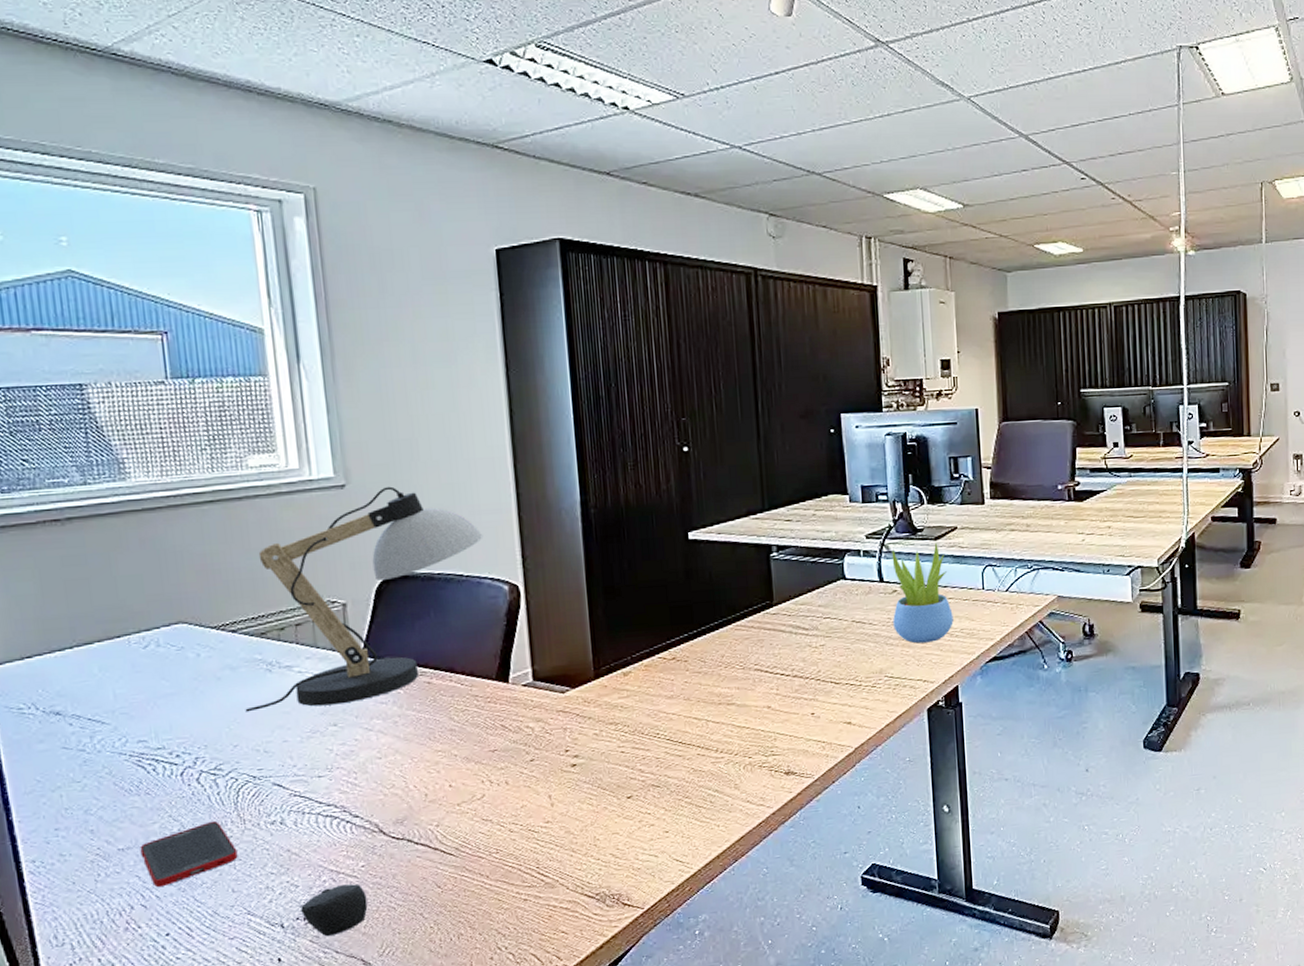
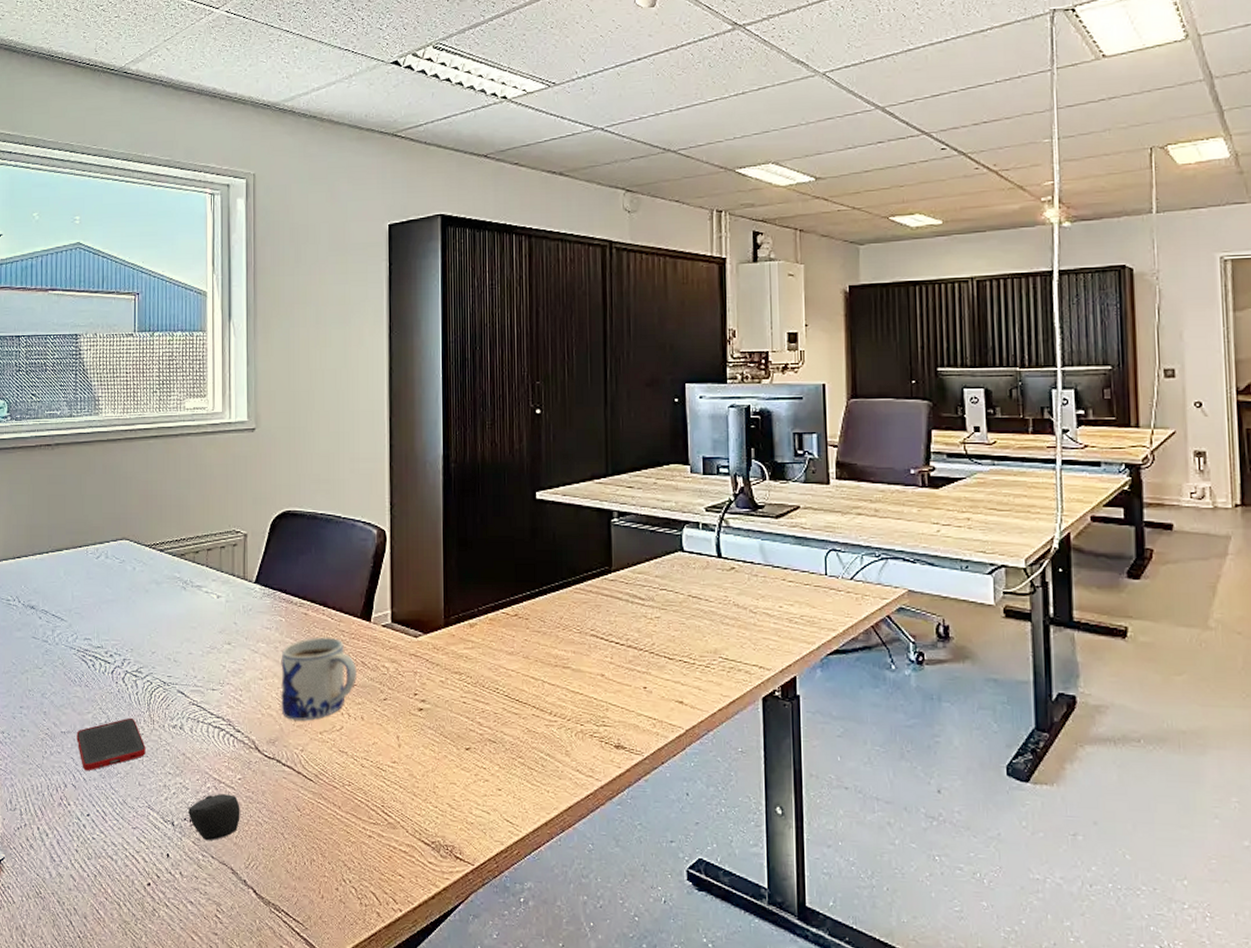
desk lamp: present [245,486,484,713] -> none [163,432,360,625]
mug: none [402,704,497,796] -> present [281,637,357,721]
succulent plant: present [891,542,954,644] -> none [730,521,793,626]

